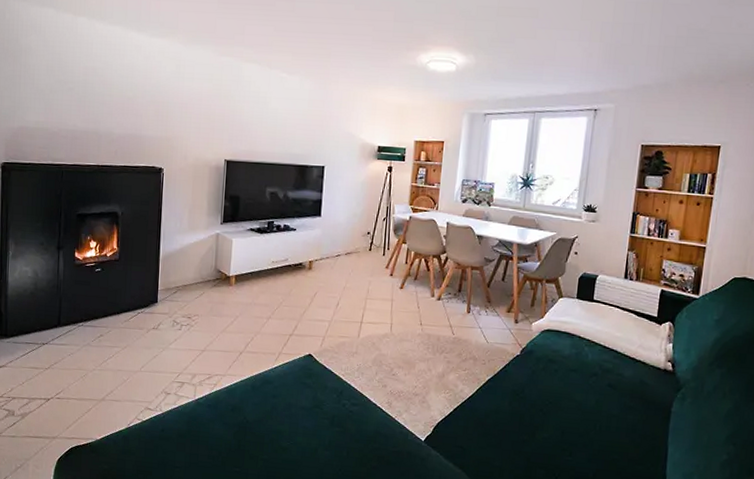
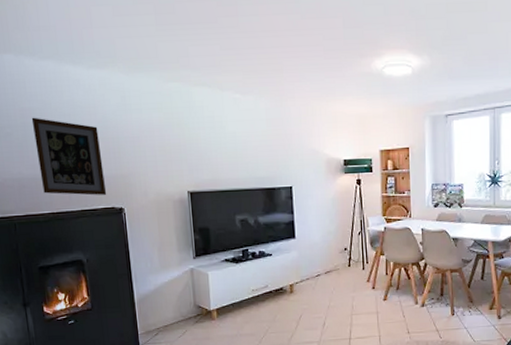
wall art: none [92,75,151,154] -> present [31,117,107,195]

